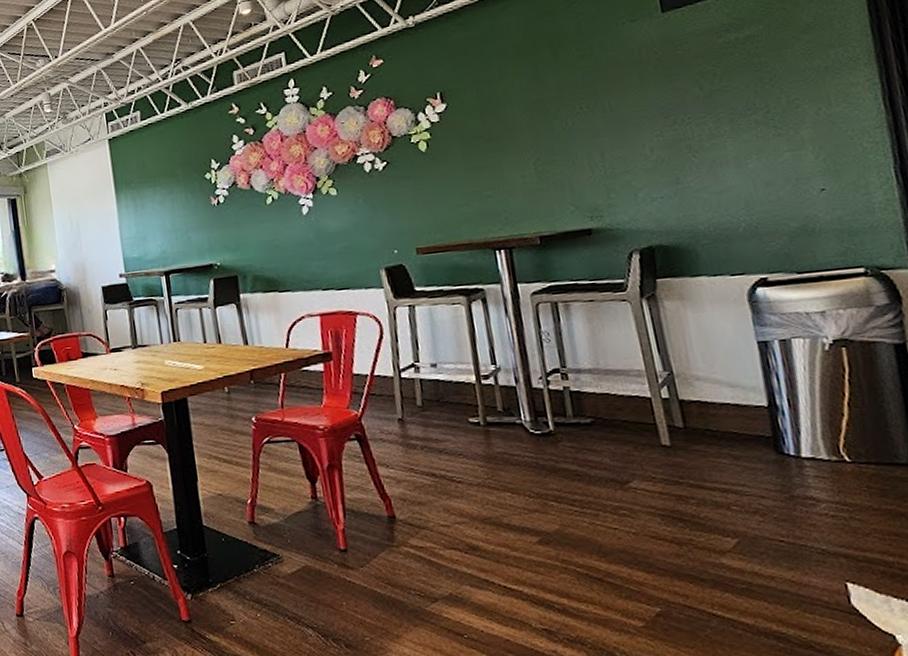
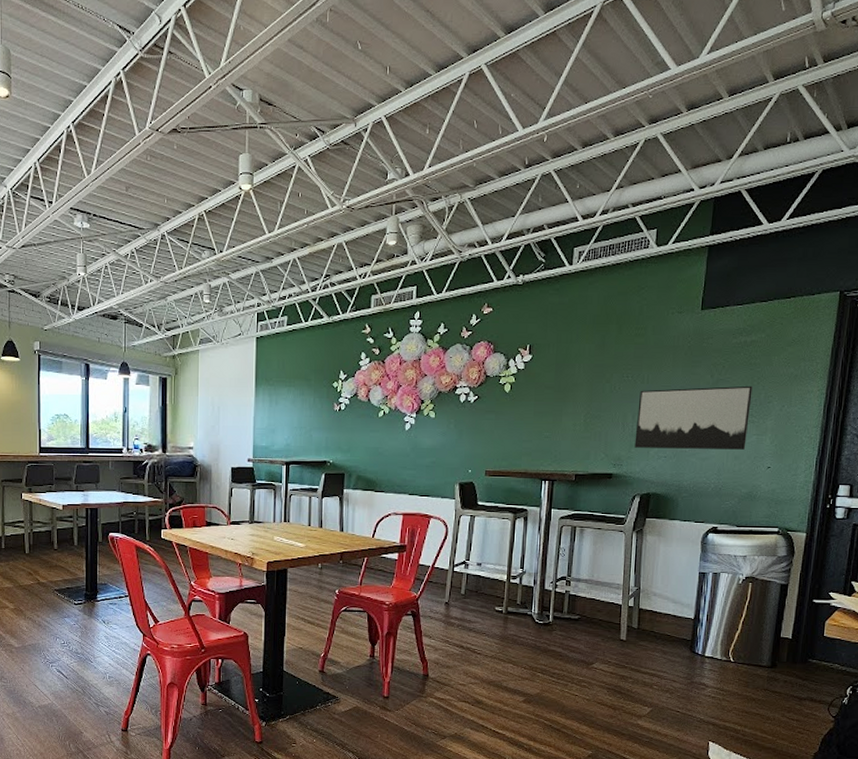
wall art: none [603,90,779,192] -> present [634,385,753,450]

